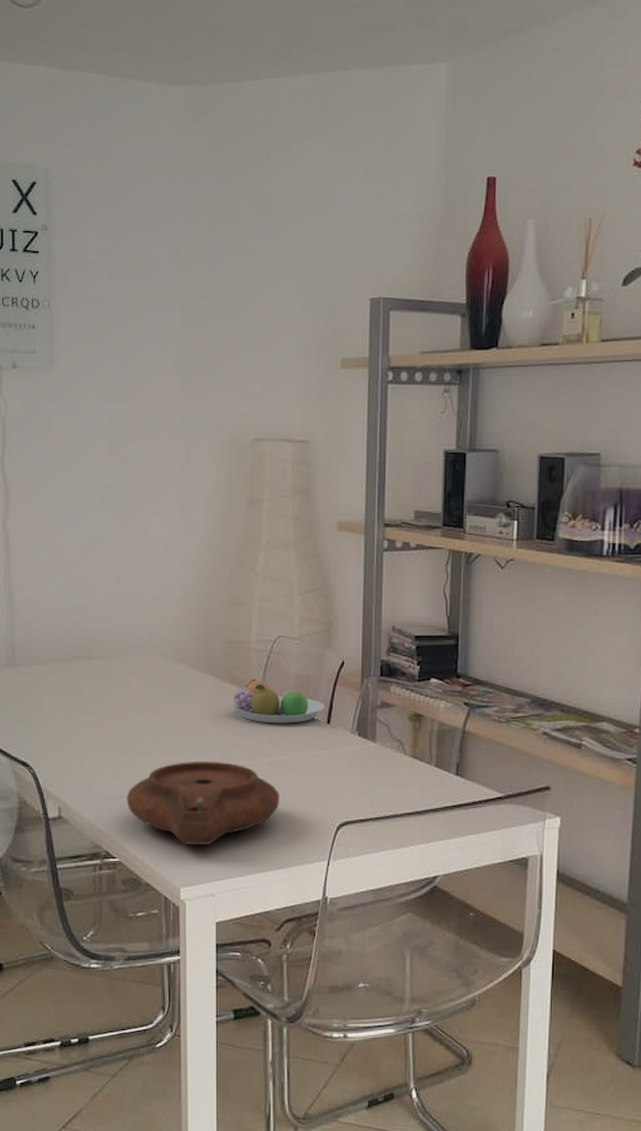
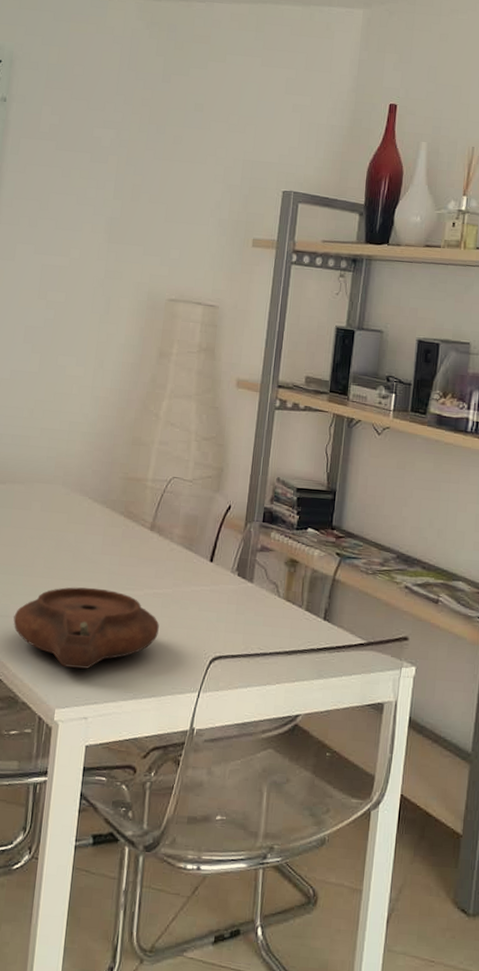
fruit bowl: present [233,679,325,724] -> none [125,514,209,559]

